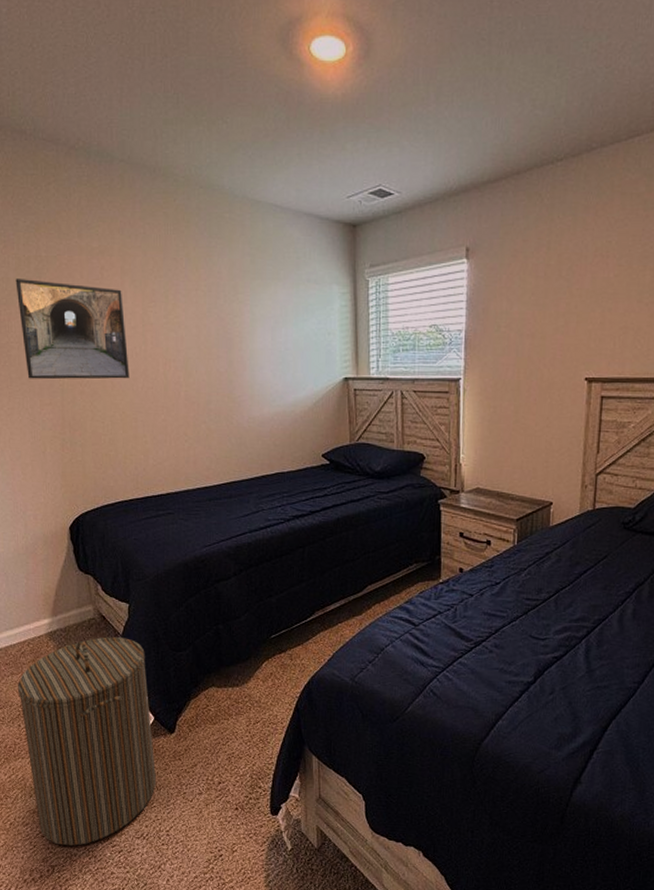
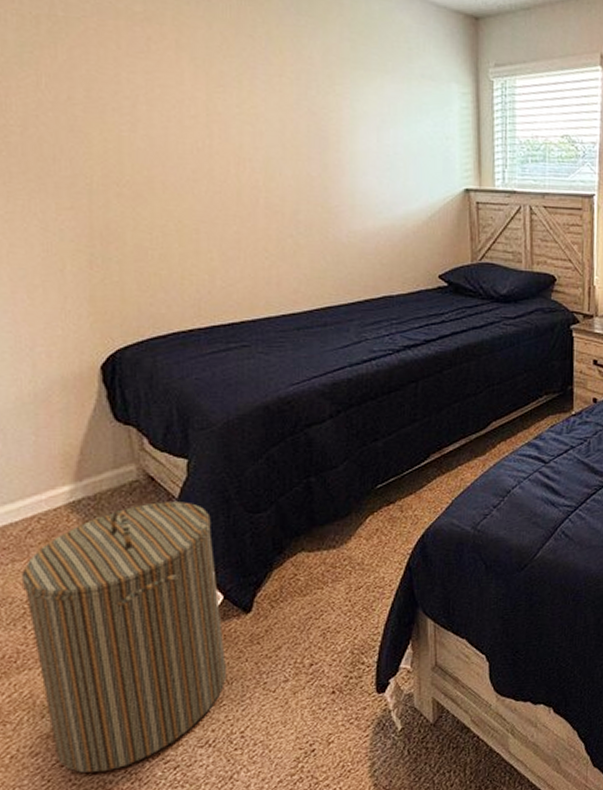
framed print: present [15,279,130,380] -> none [17,42,188,180]

